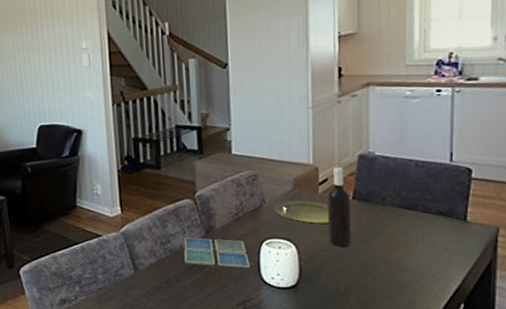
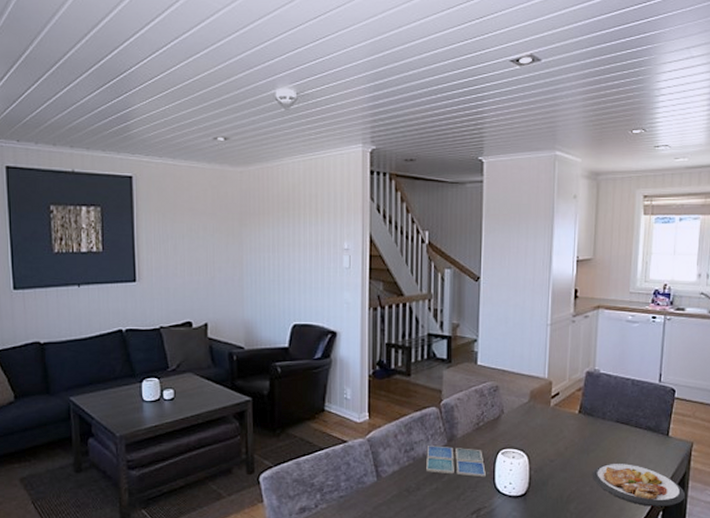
plate: present [274,200,330,224] -> none [511,412,559,435]
wine bottle: present [327,167,352,247] -> none [556,382,578,457]
plate: none [373,252,493,299] -> present [592,464,686,508]

